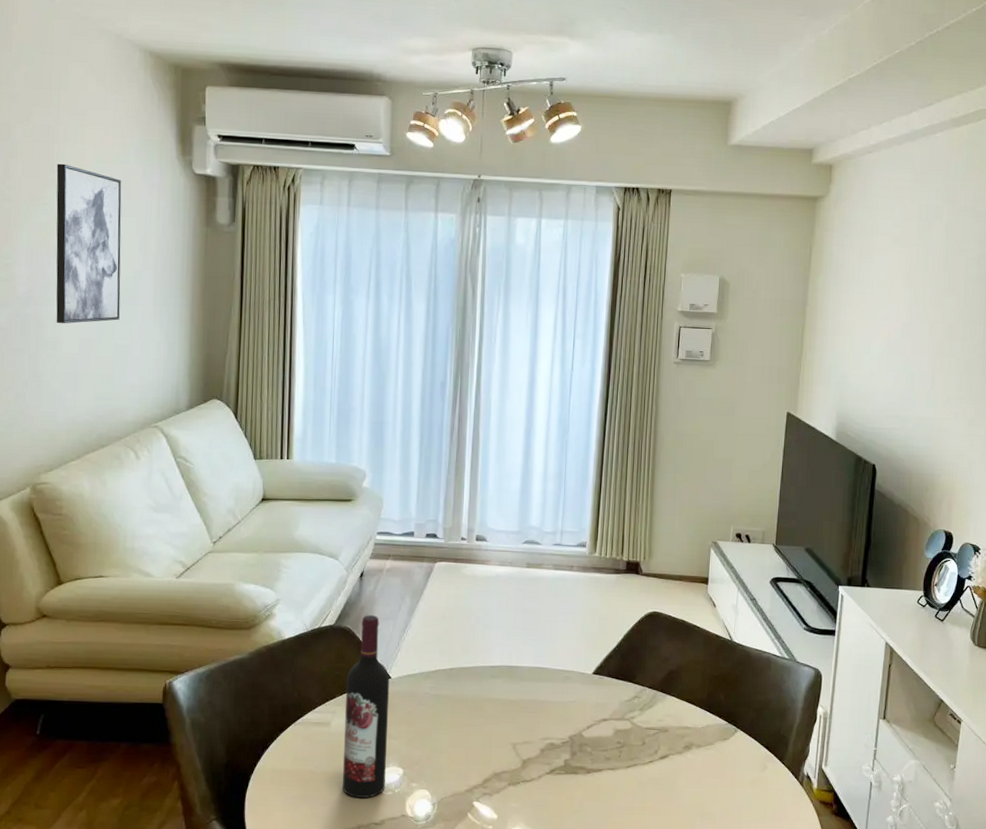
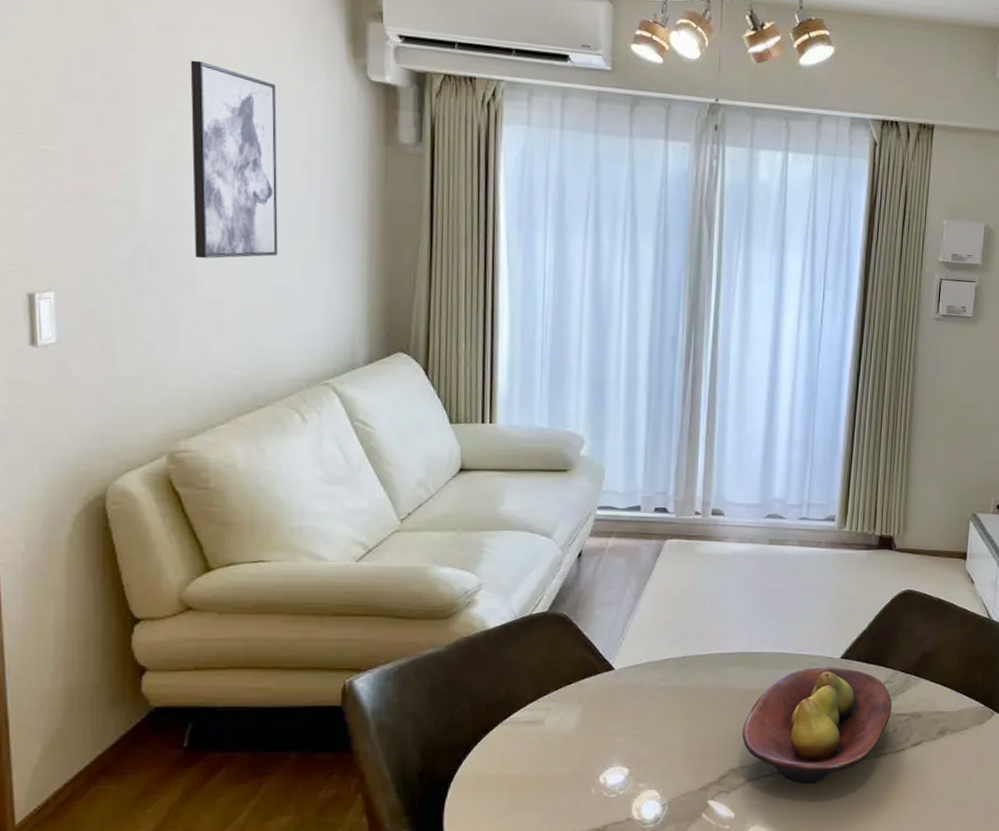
wine bottle: present [342,615,390,798] -> none [558,600,613,802]
fruit bowl: none [503,681,641,790] -> present [742,667,893,784]

